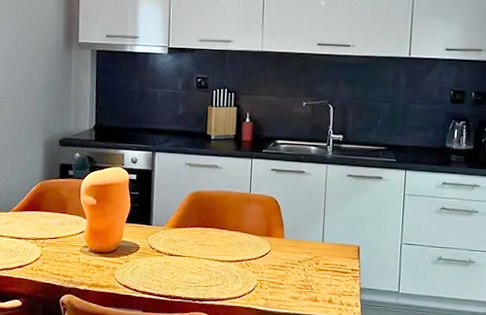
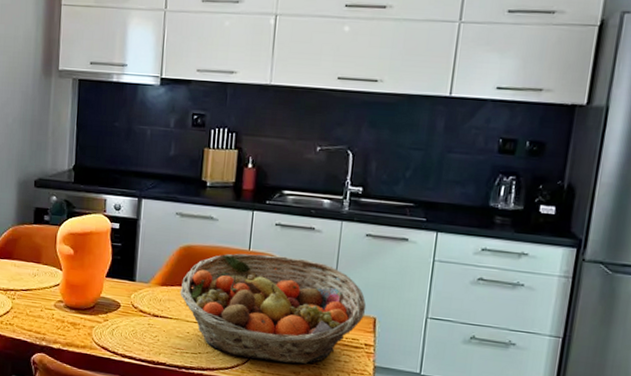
fruit basket: none [191,196,351,291] -> present [180,253,367,364]

